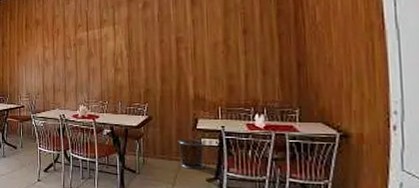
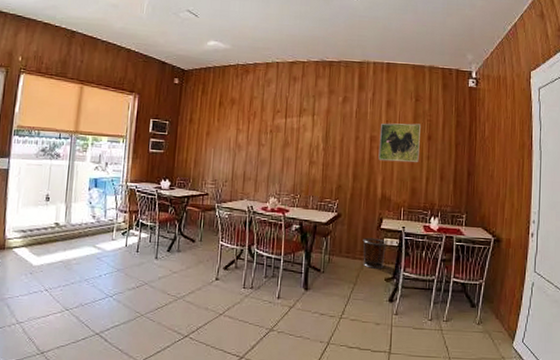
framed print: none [186,18,234,61] -> present [378,123,421,162]

